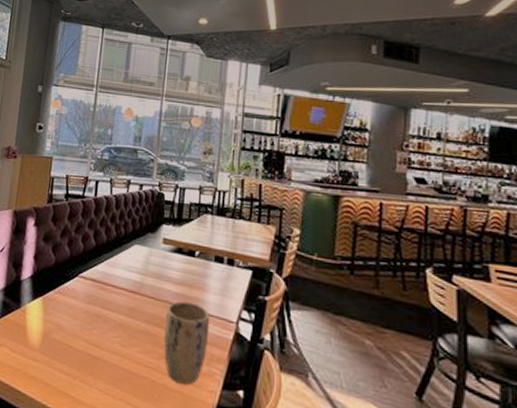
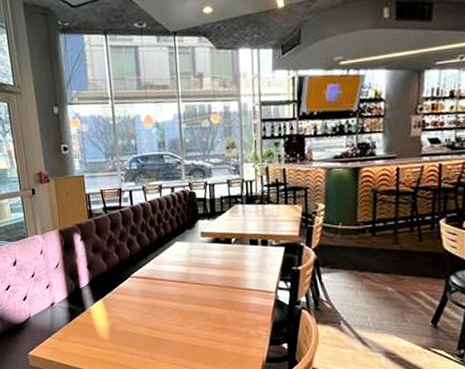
plant pot: present [164,301,210,385] -> none [213,282,253,347]

